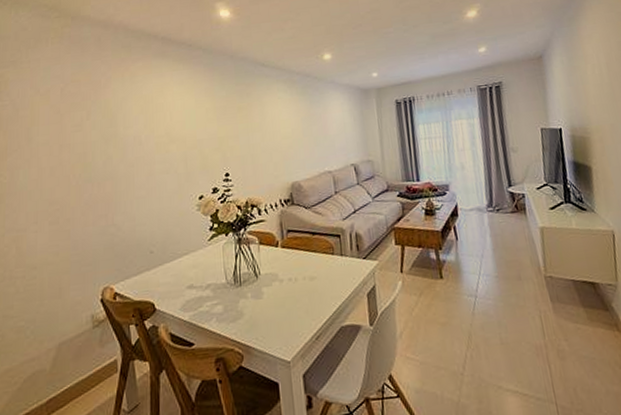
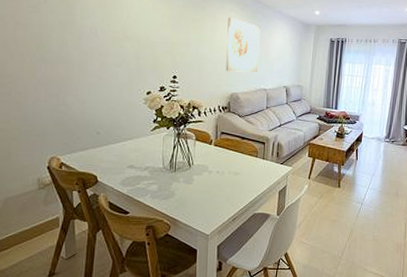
wall art: none [276,98,318,158] -> present [225,17,260,72]

